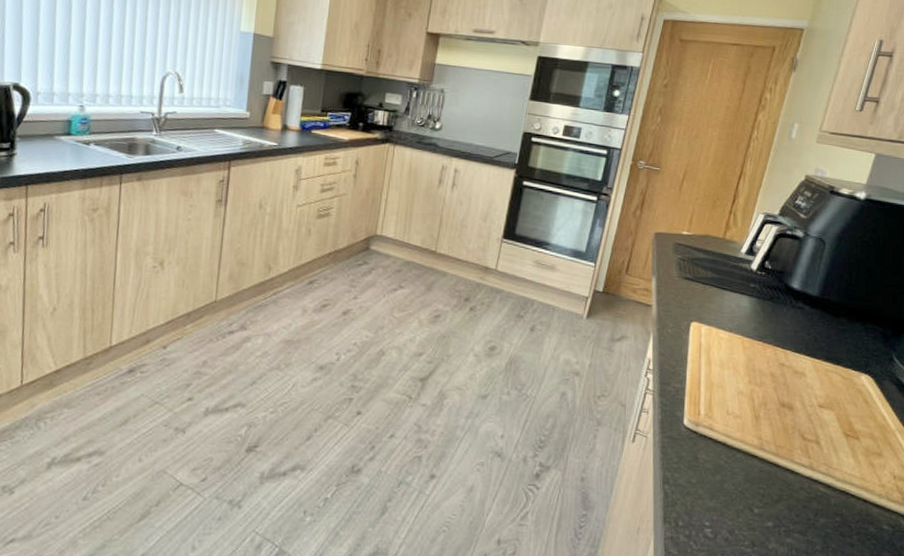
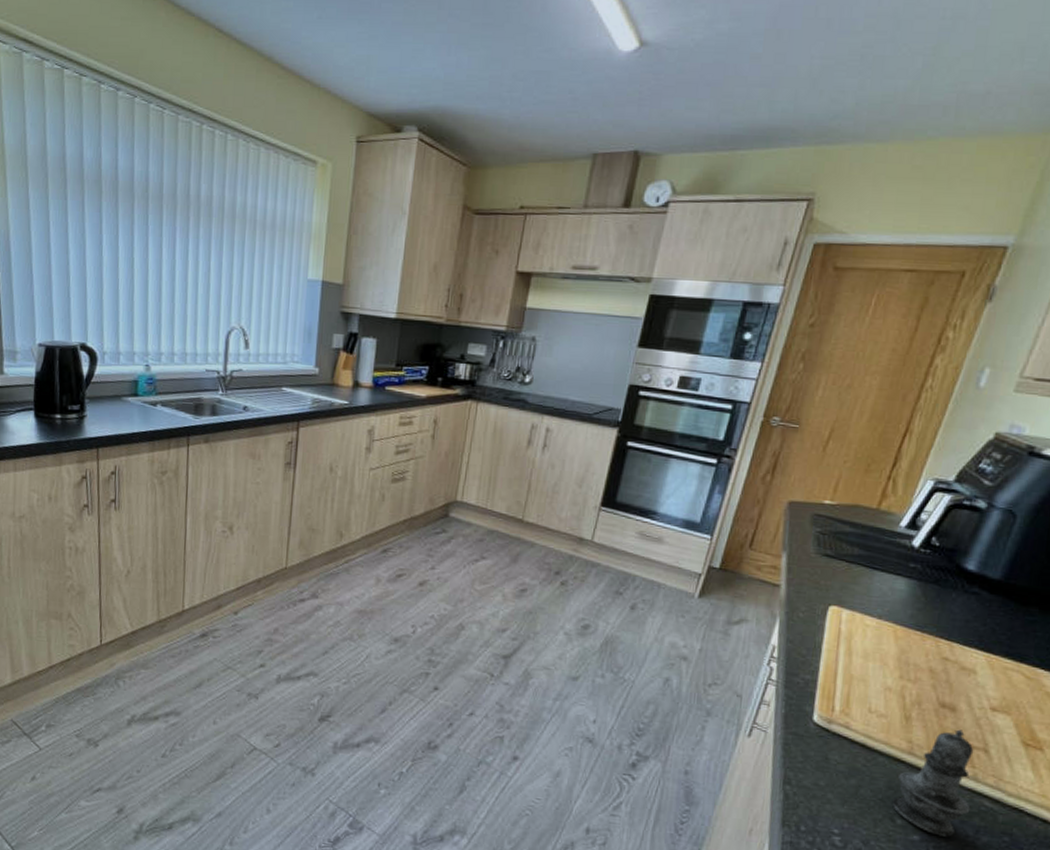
salt shaker: none [749,425,810,521] -> present [891,729,974,837]

